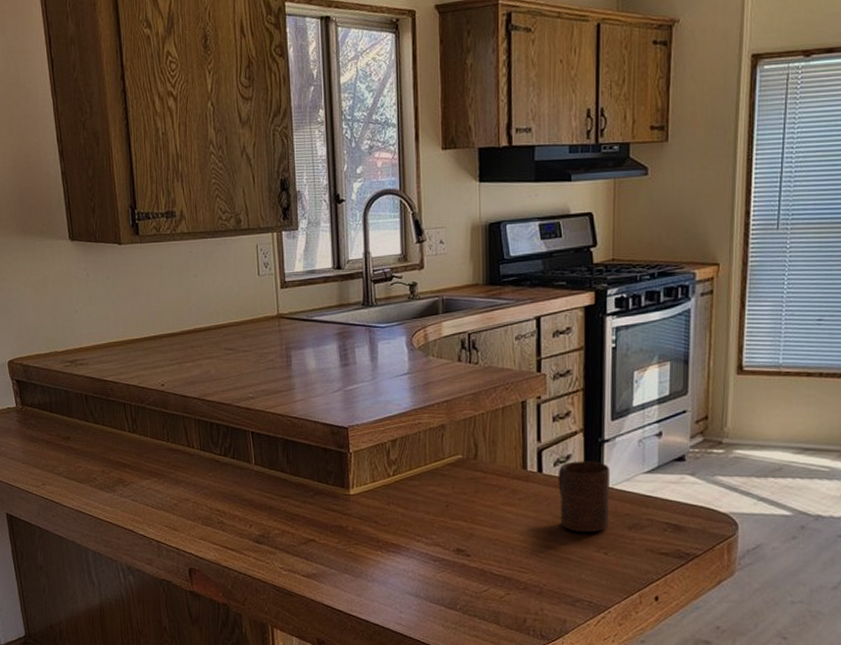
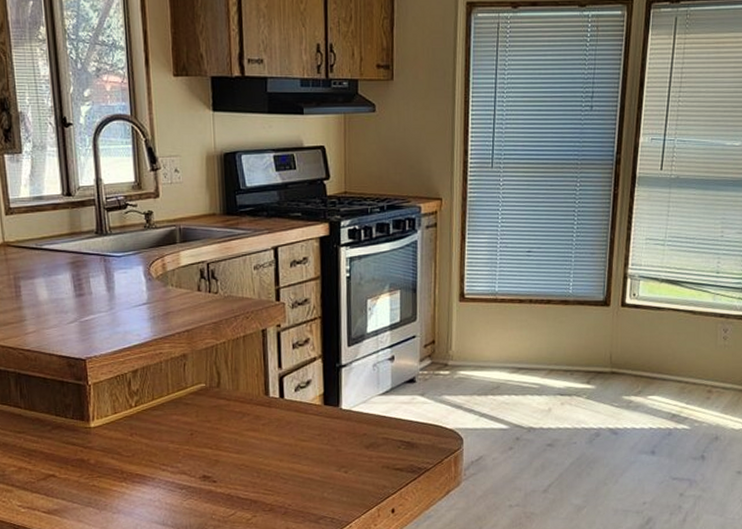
cup: present [558,461,611,533] -> none [299,385,349,454]

